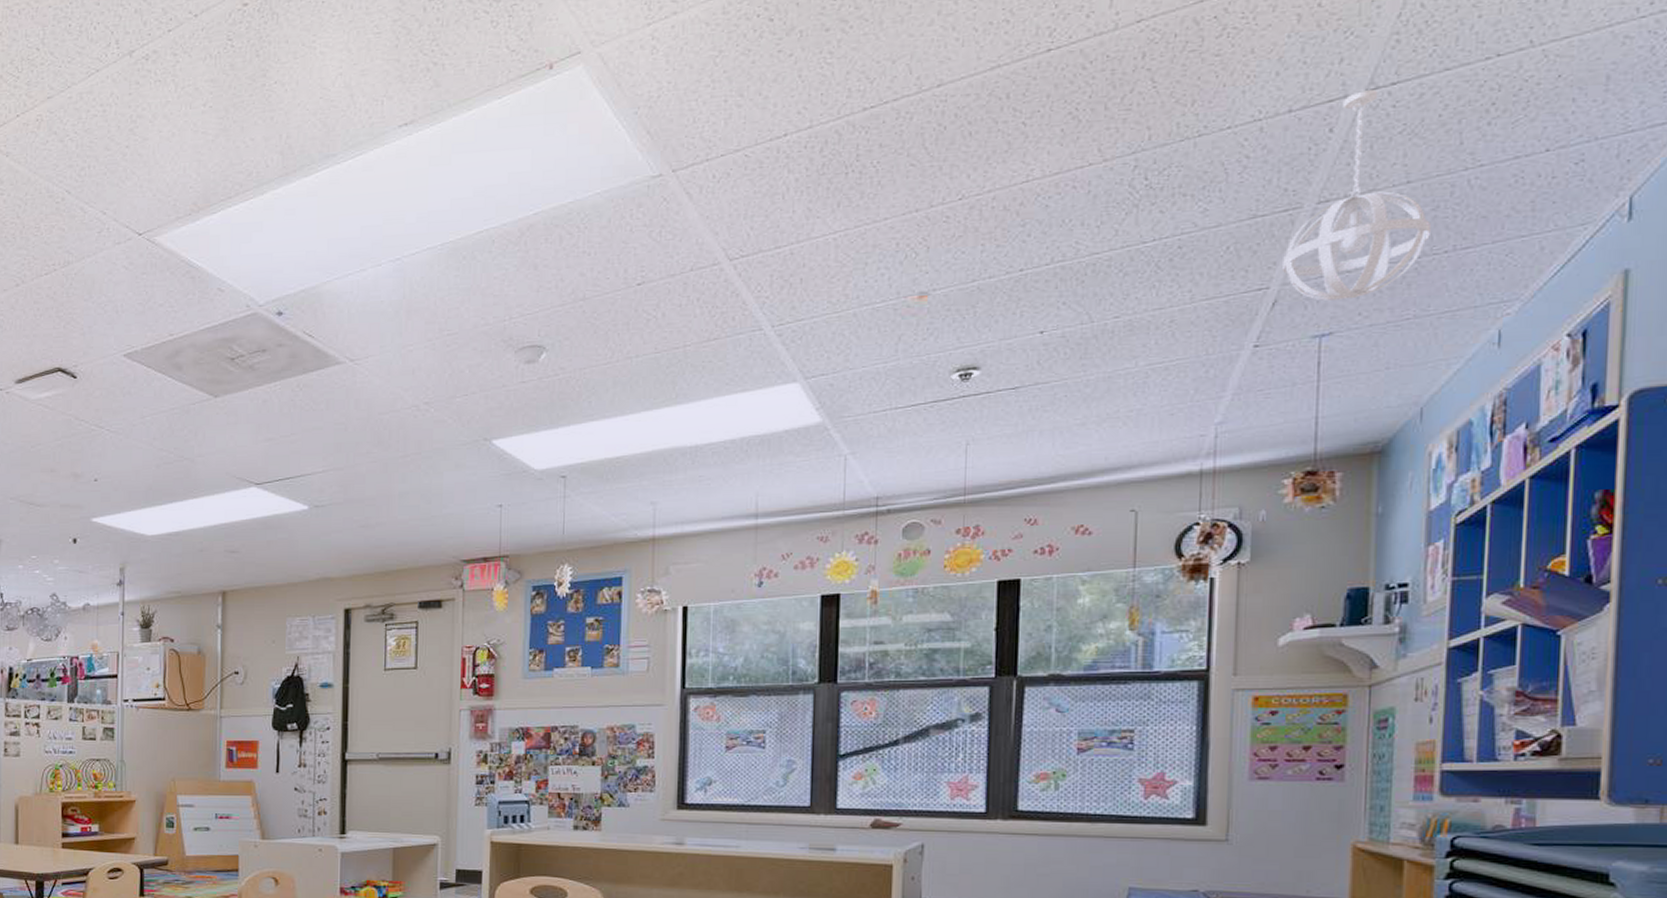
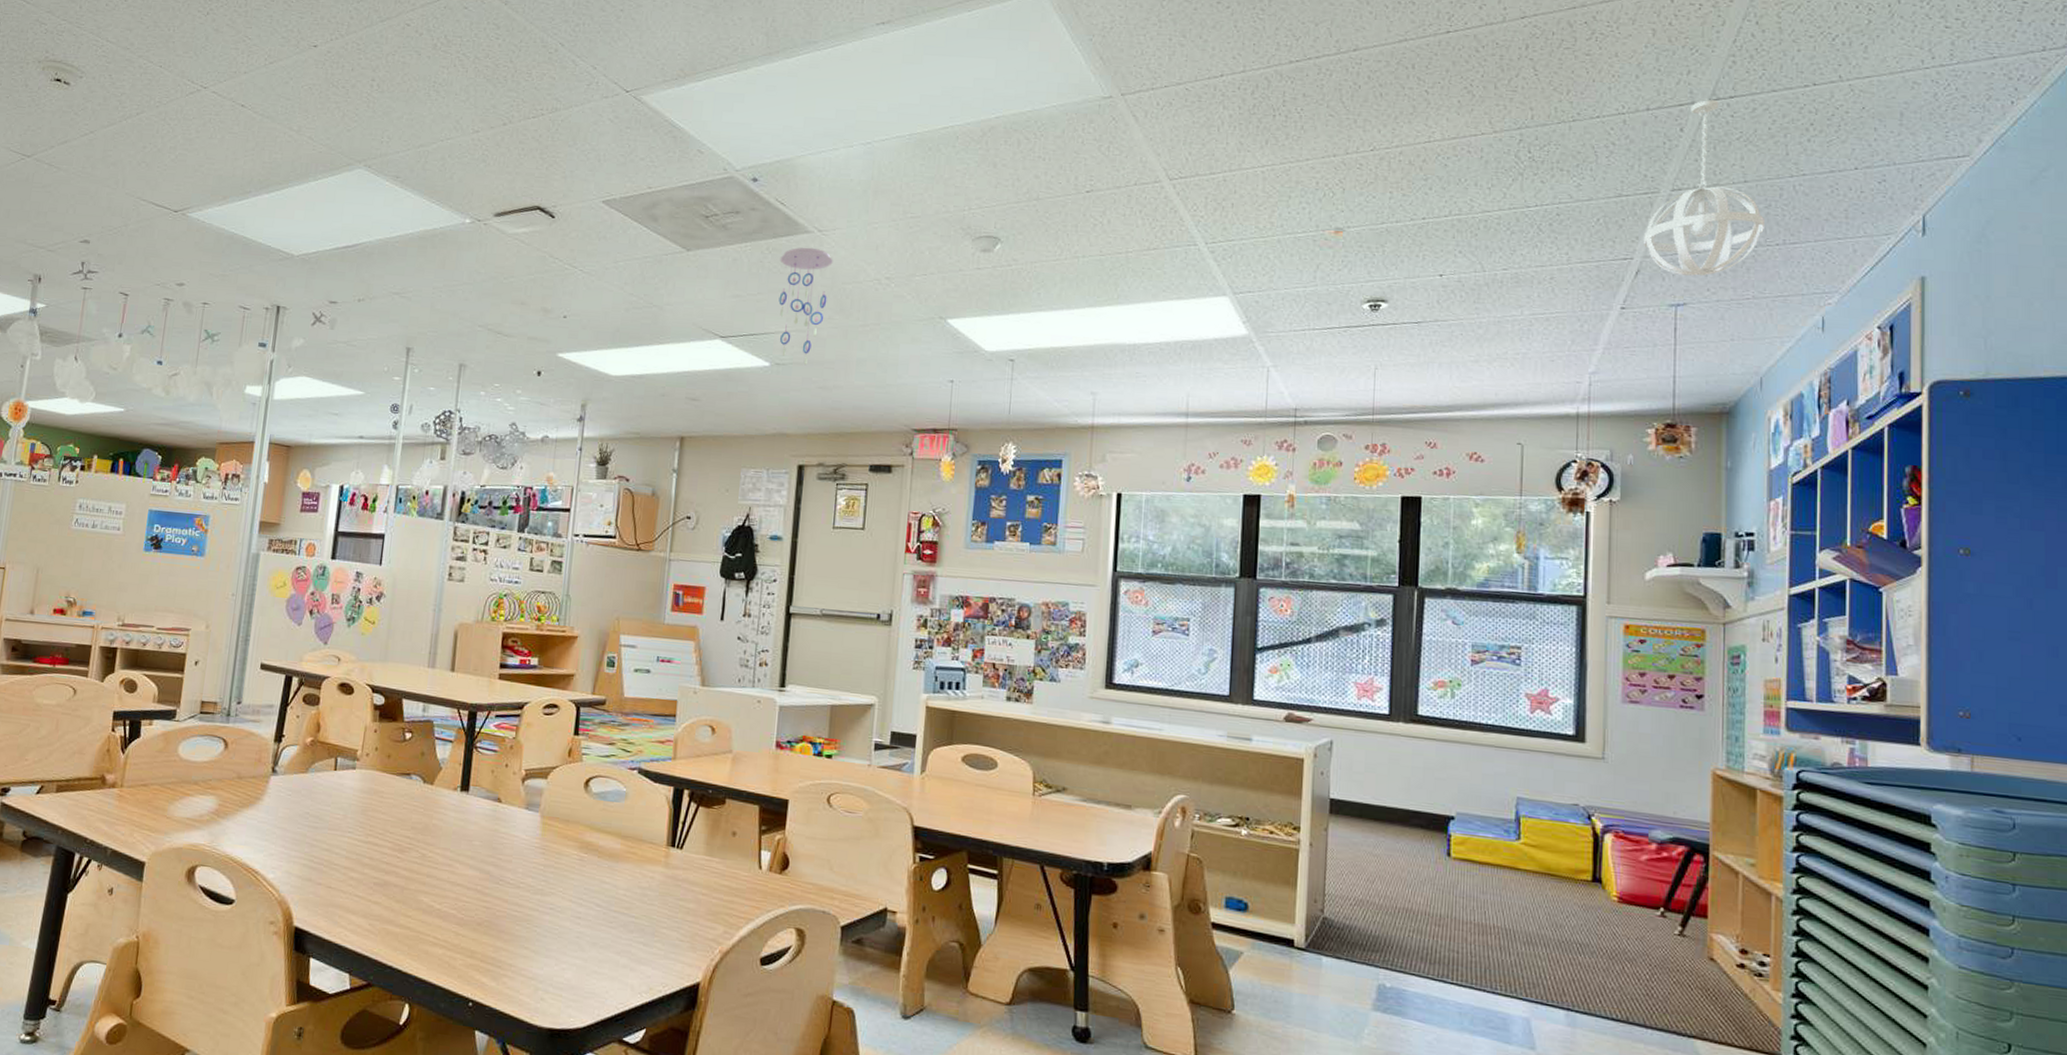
ceiling mobile: none [311,379,368,505] -> present [778,247,833,366]

